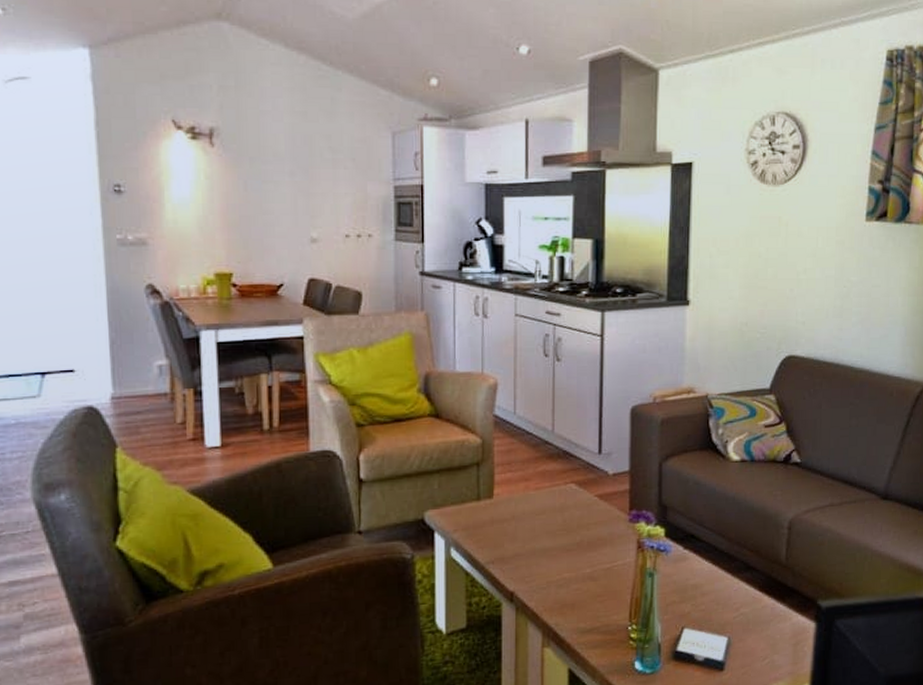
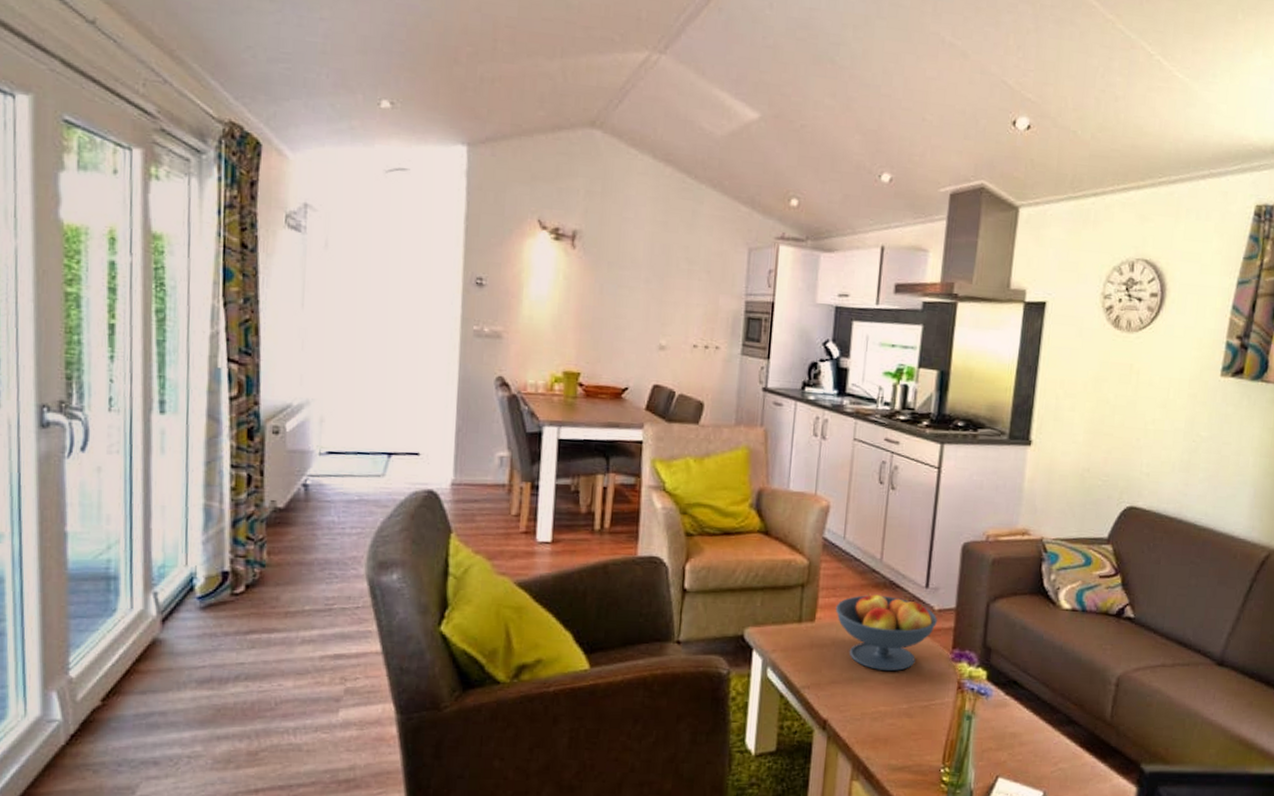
fruit bowl: none [512,464,614,539] -> present [835,593,938,672]

